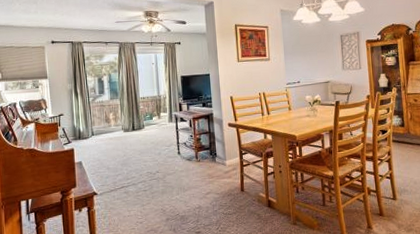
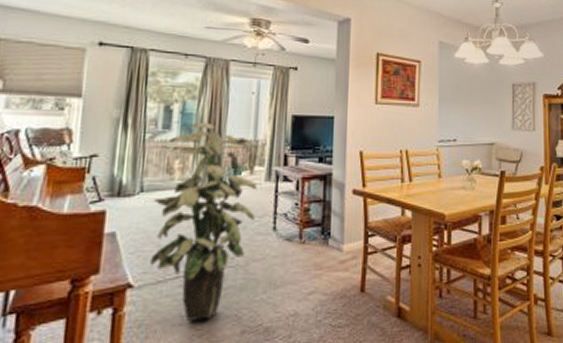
indoor plant: none [101,87,165,213] -> present [150,122,257,321]

